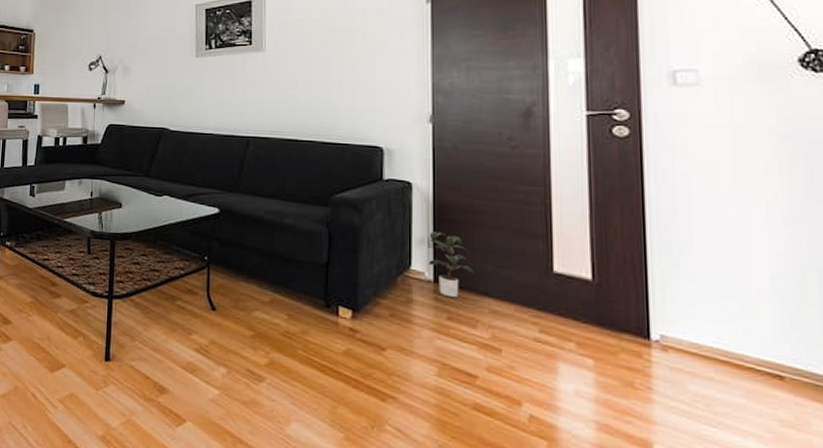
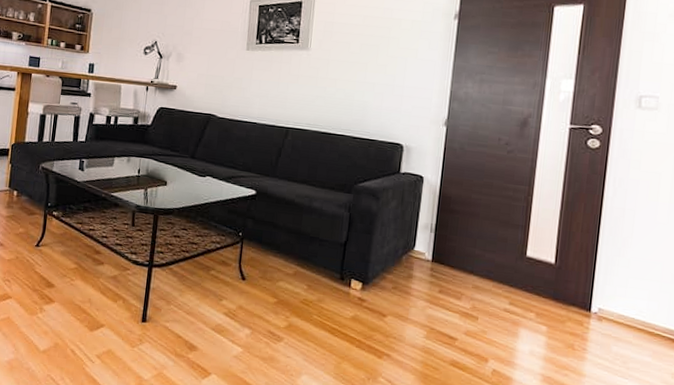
potted plant: present [429,231,475,298] -> none [430,219,465,275]

